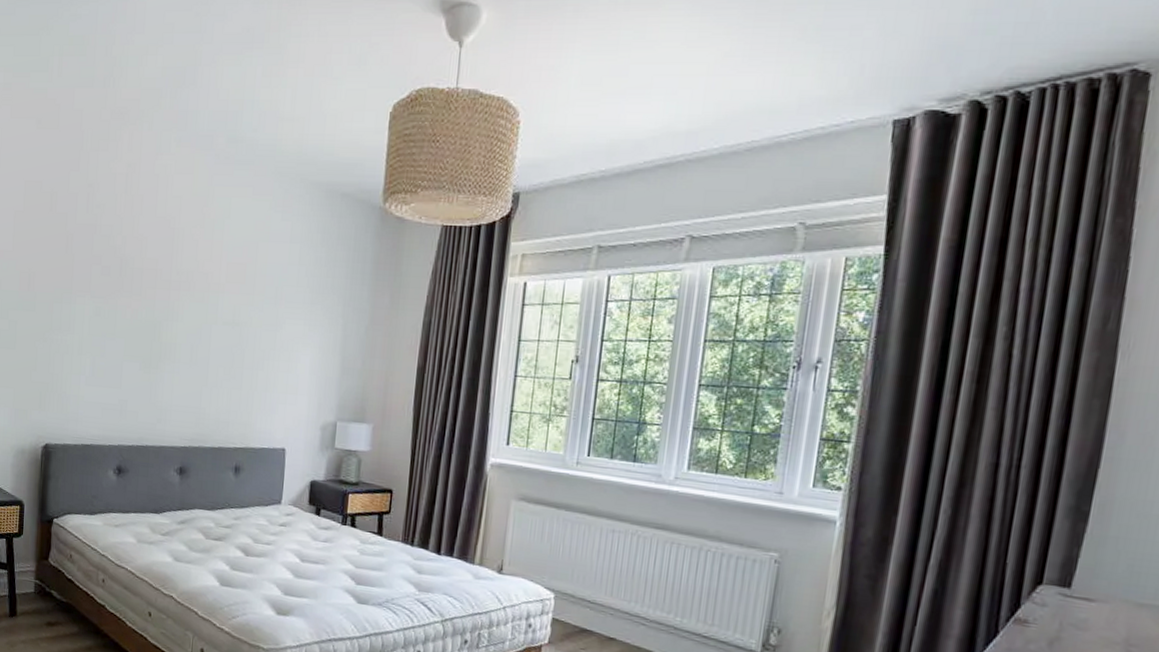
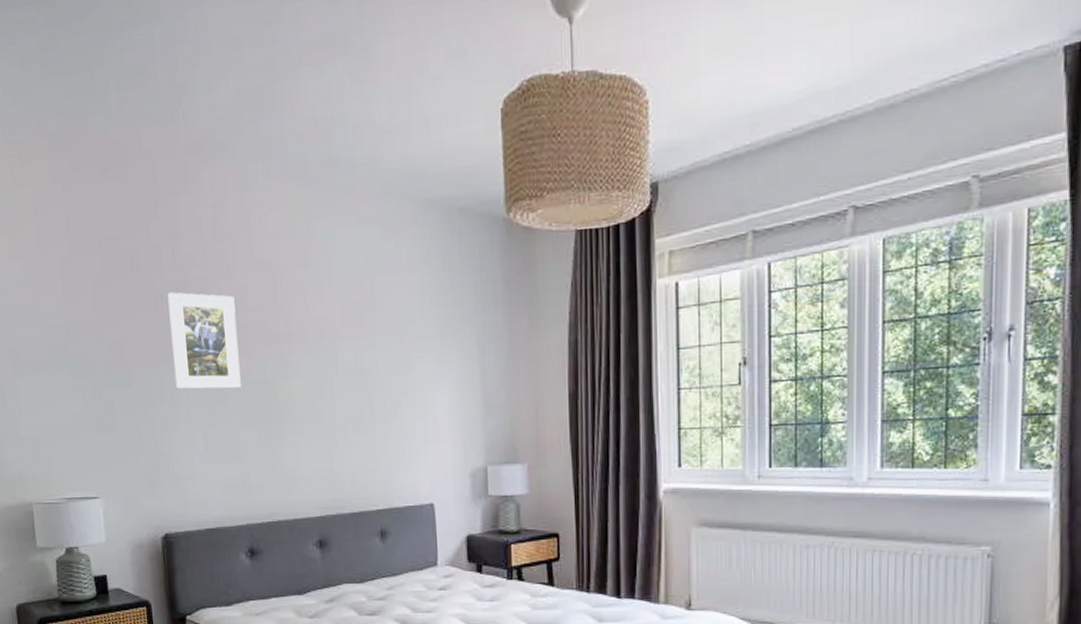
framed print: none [73,234,136,325] -> present [167,292,241,390]

